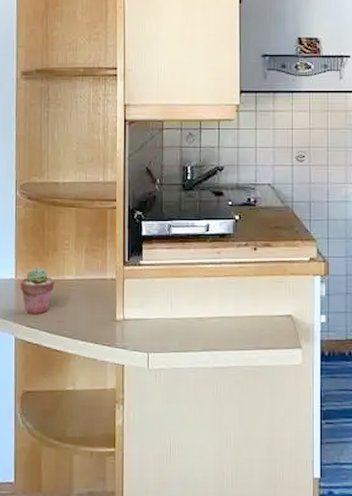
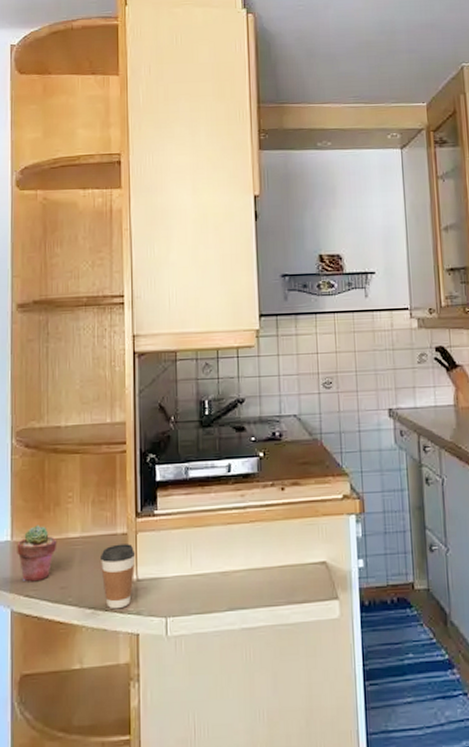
coffee cup: none [92,288,123,343] -> present [101,544,136,610]

